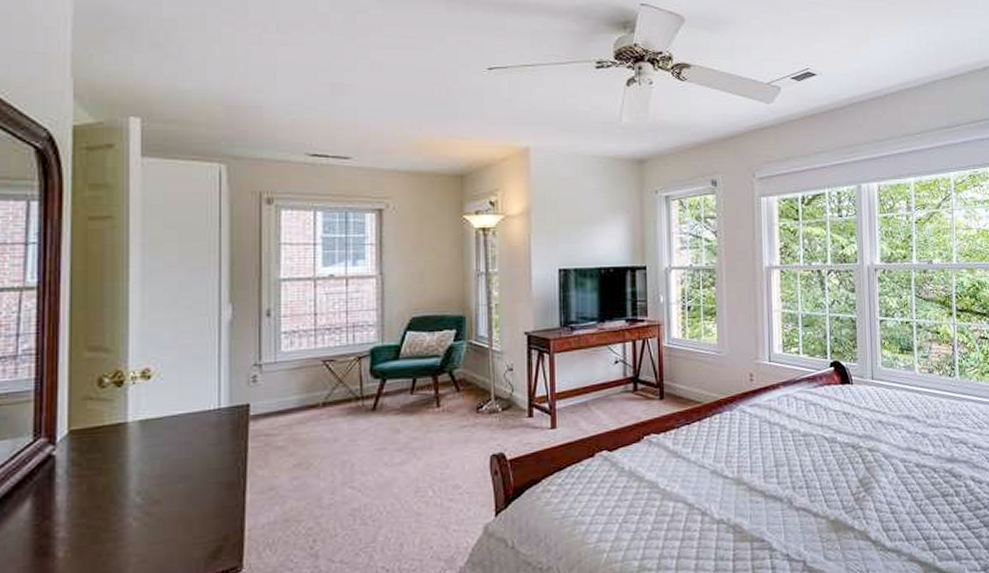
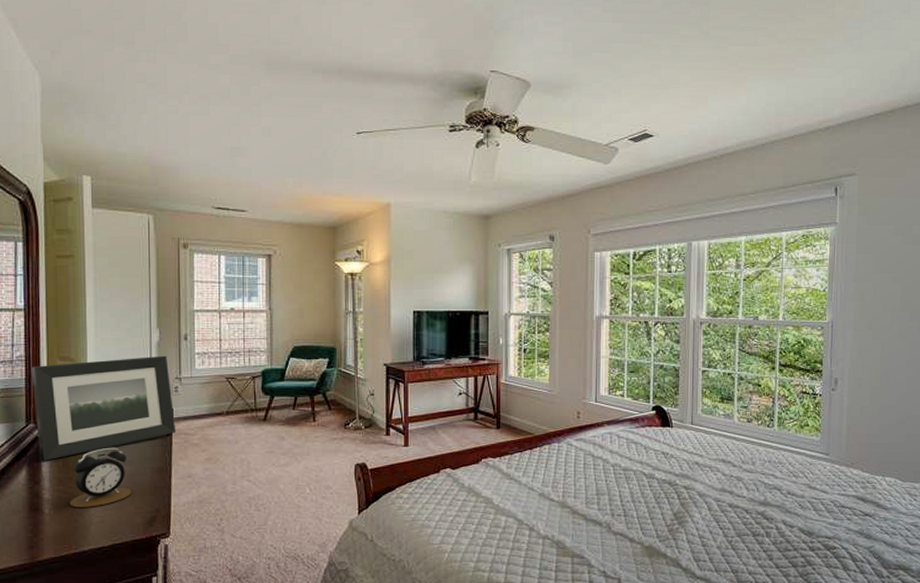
picture frame: none [44,337,254,489] -> present [31,355,176,462]
alarm clock: none [96,459,189,546] -> present [69,447,132,507]

